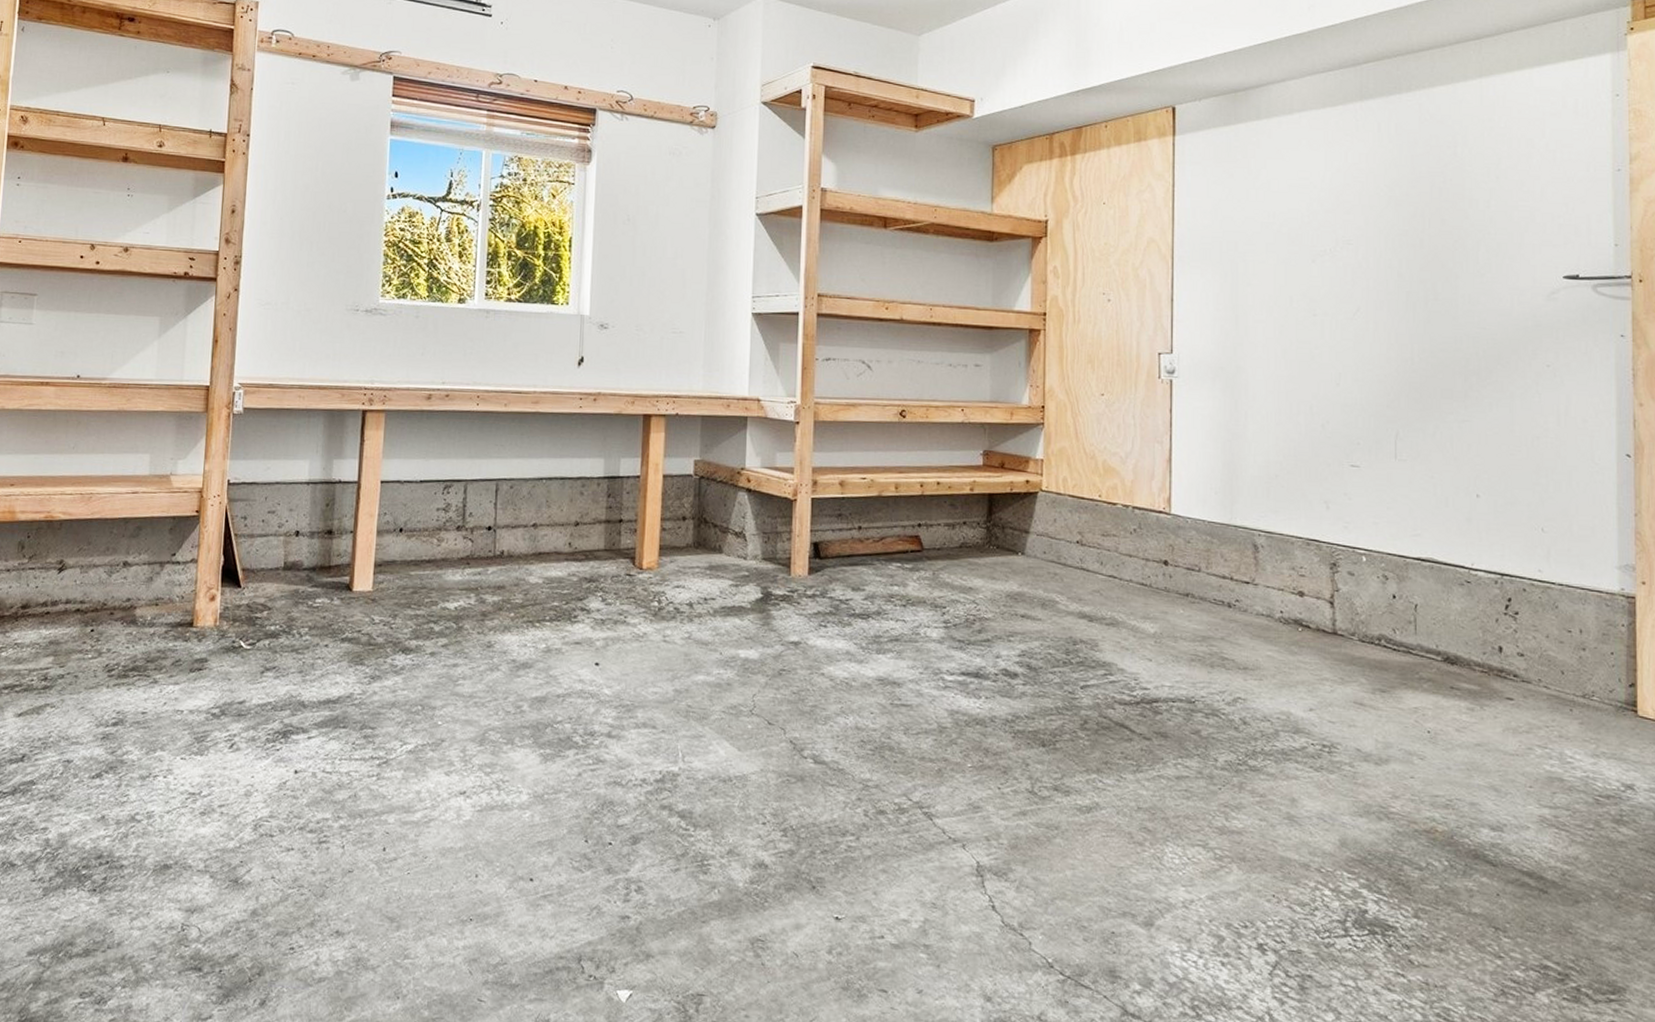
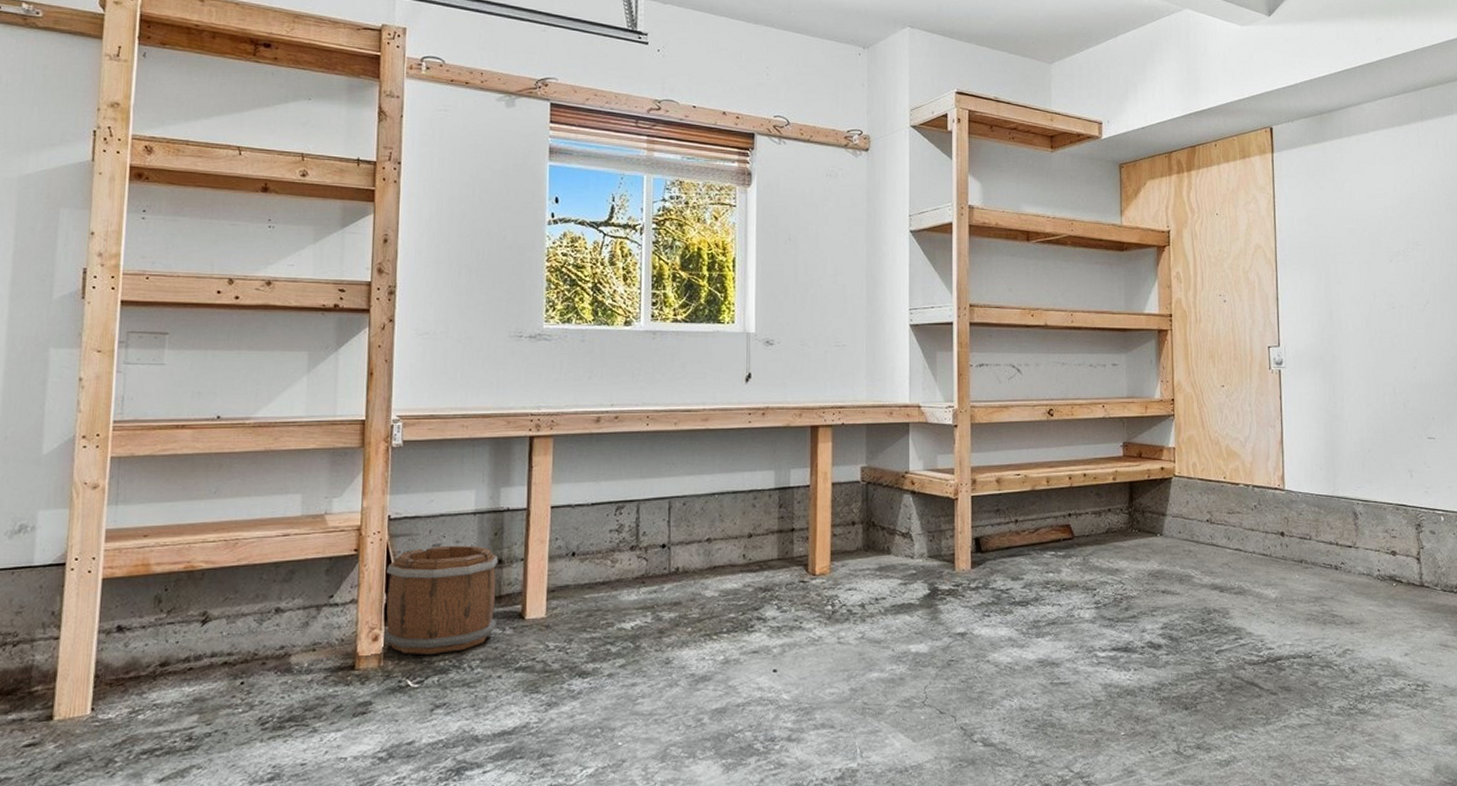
bucket: none [219,513,329,618] -> present [382,545,499,655]

